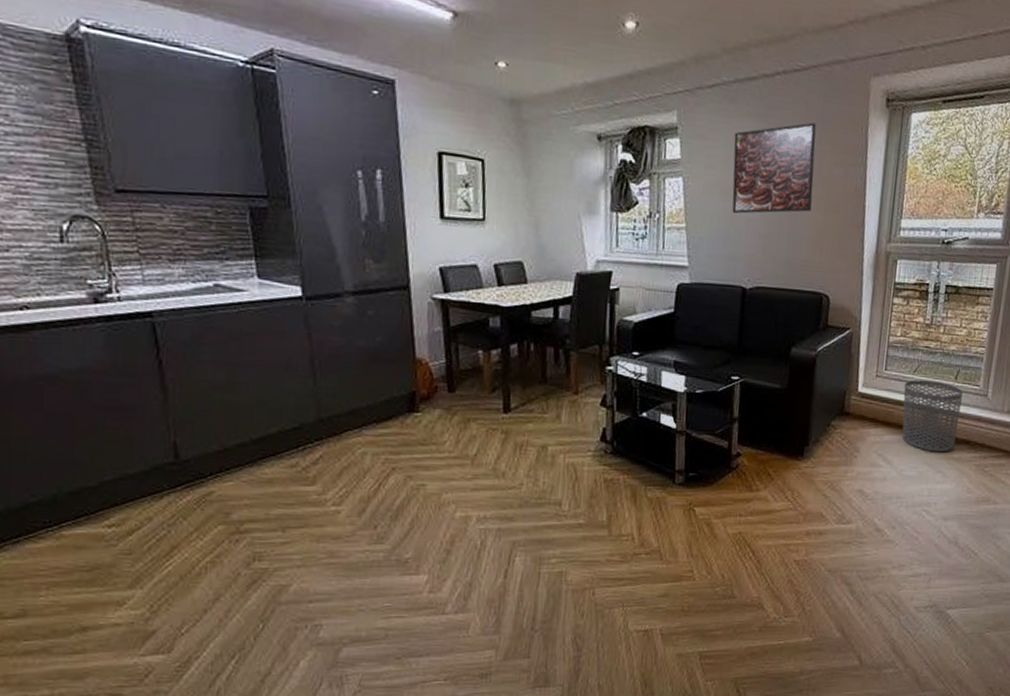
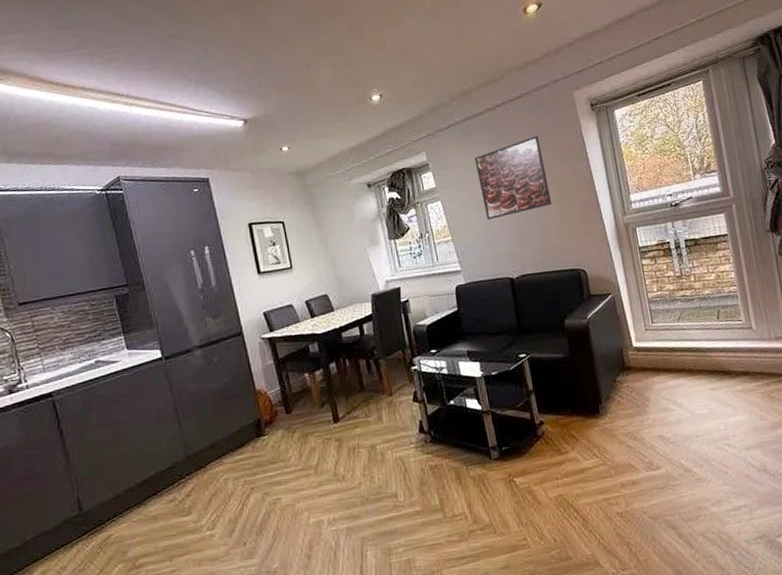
waste bin: present [902,380,963,453] -> none [673,323,736,388]

